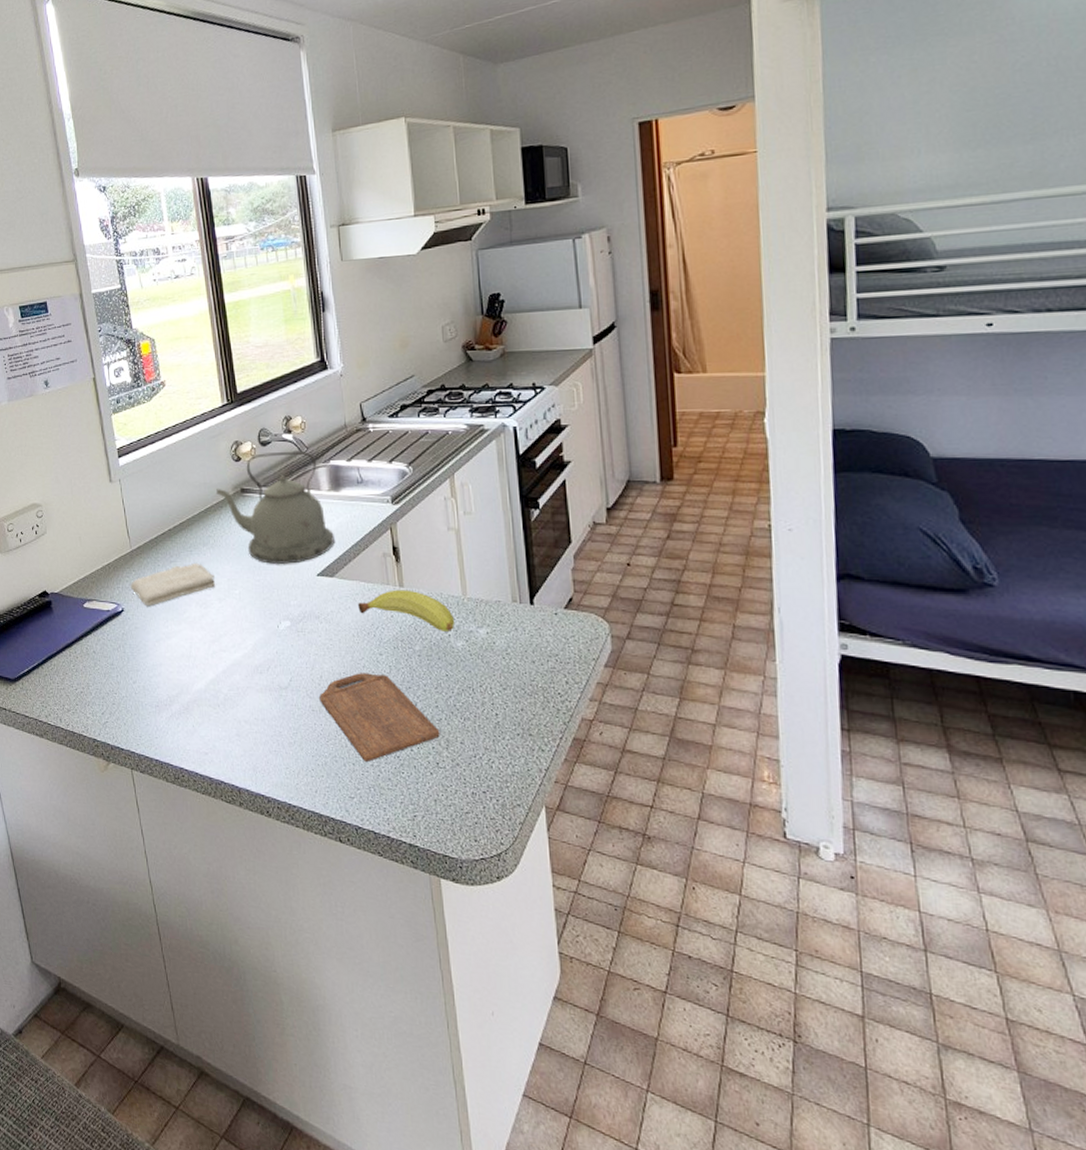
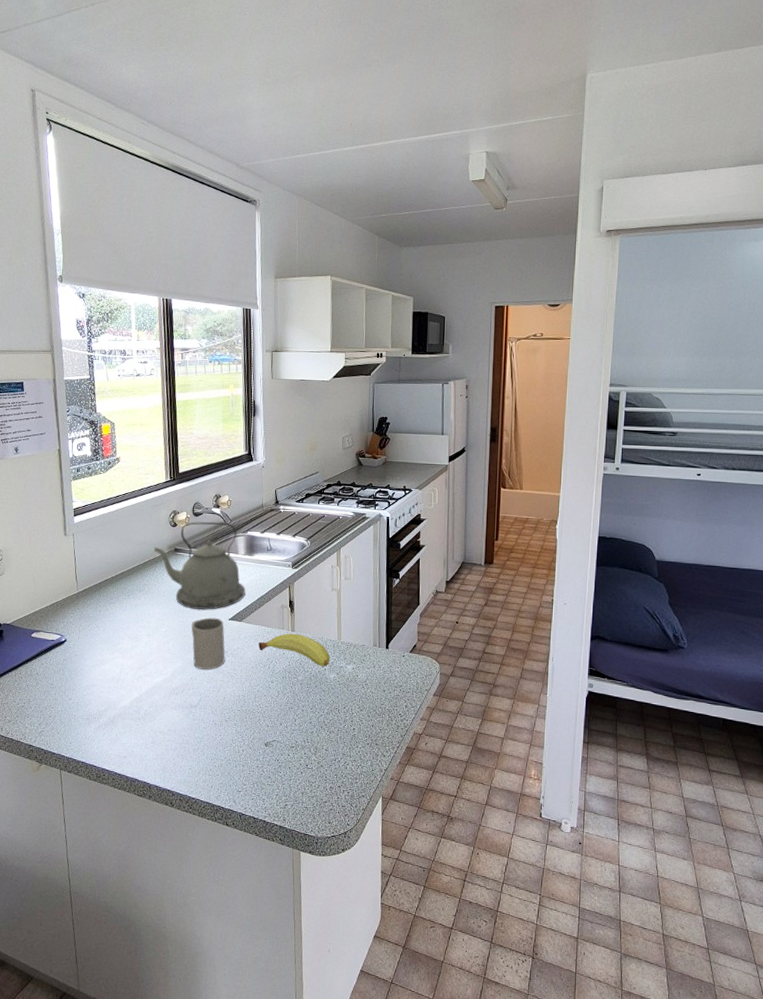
washcloth: present [130,562,215,605] -> none [74,605,146,638]
mug: none [271,573,317,641] -> present [191,617,225,670]
cutting board: present [319,673,440,763] -> none [221,696,311,765]

